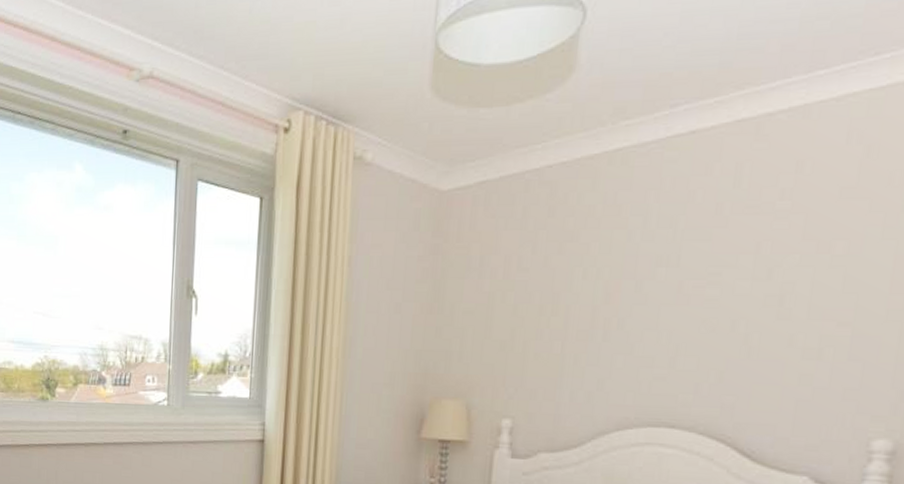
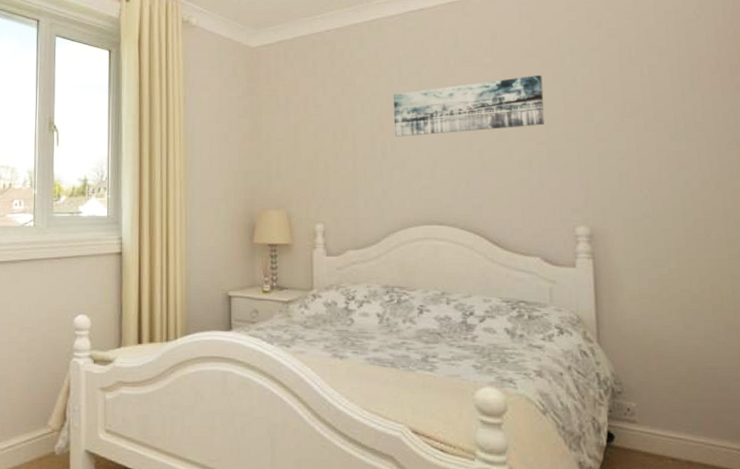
wall art: none [624,225,866,312] -> present [392,74,545,137]

